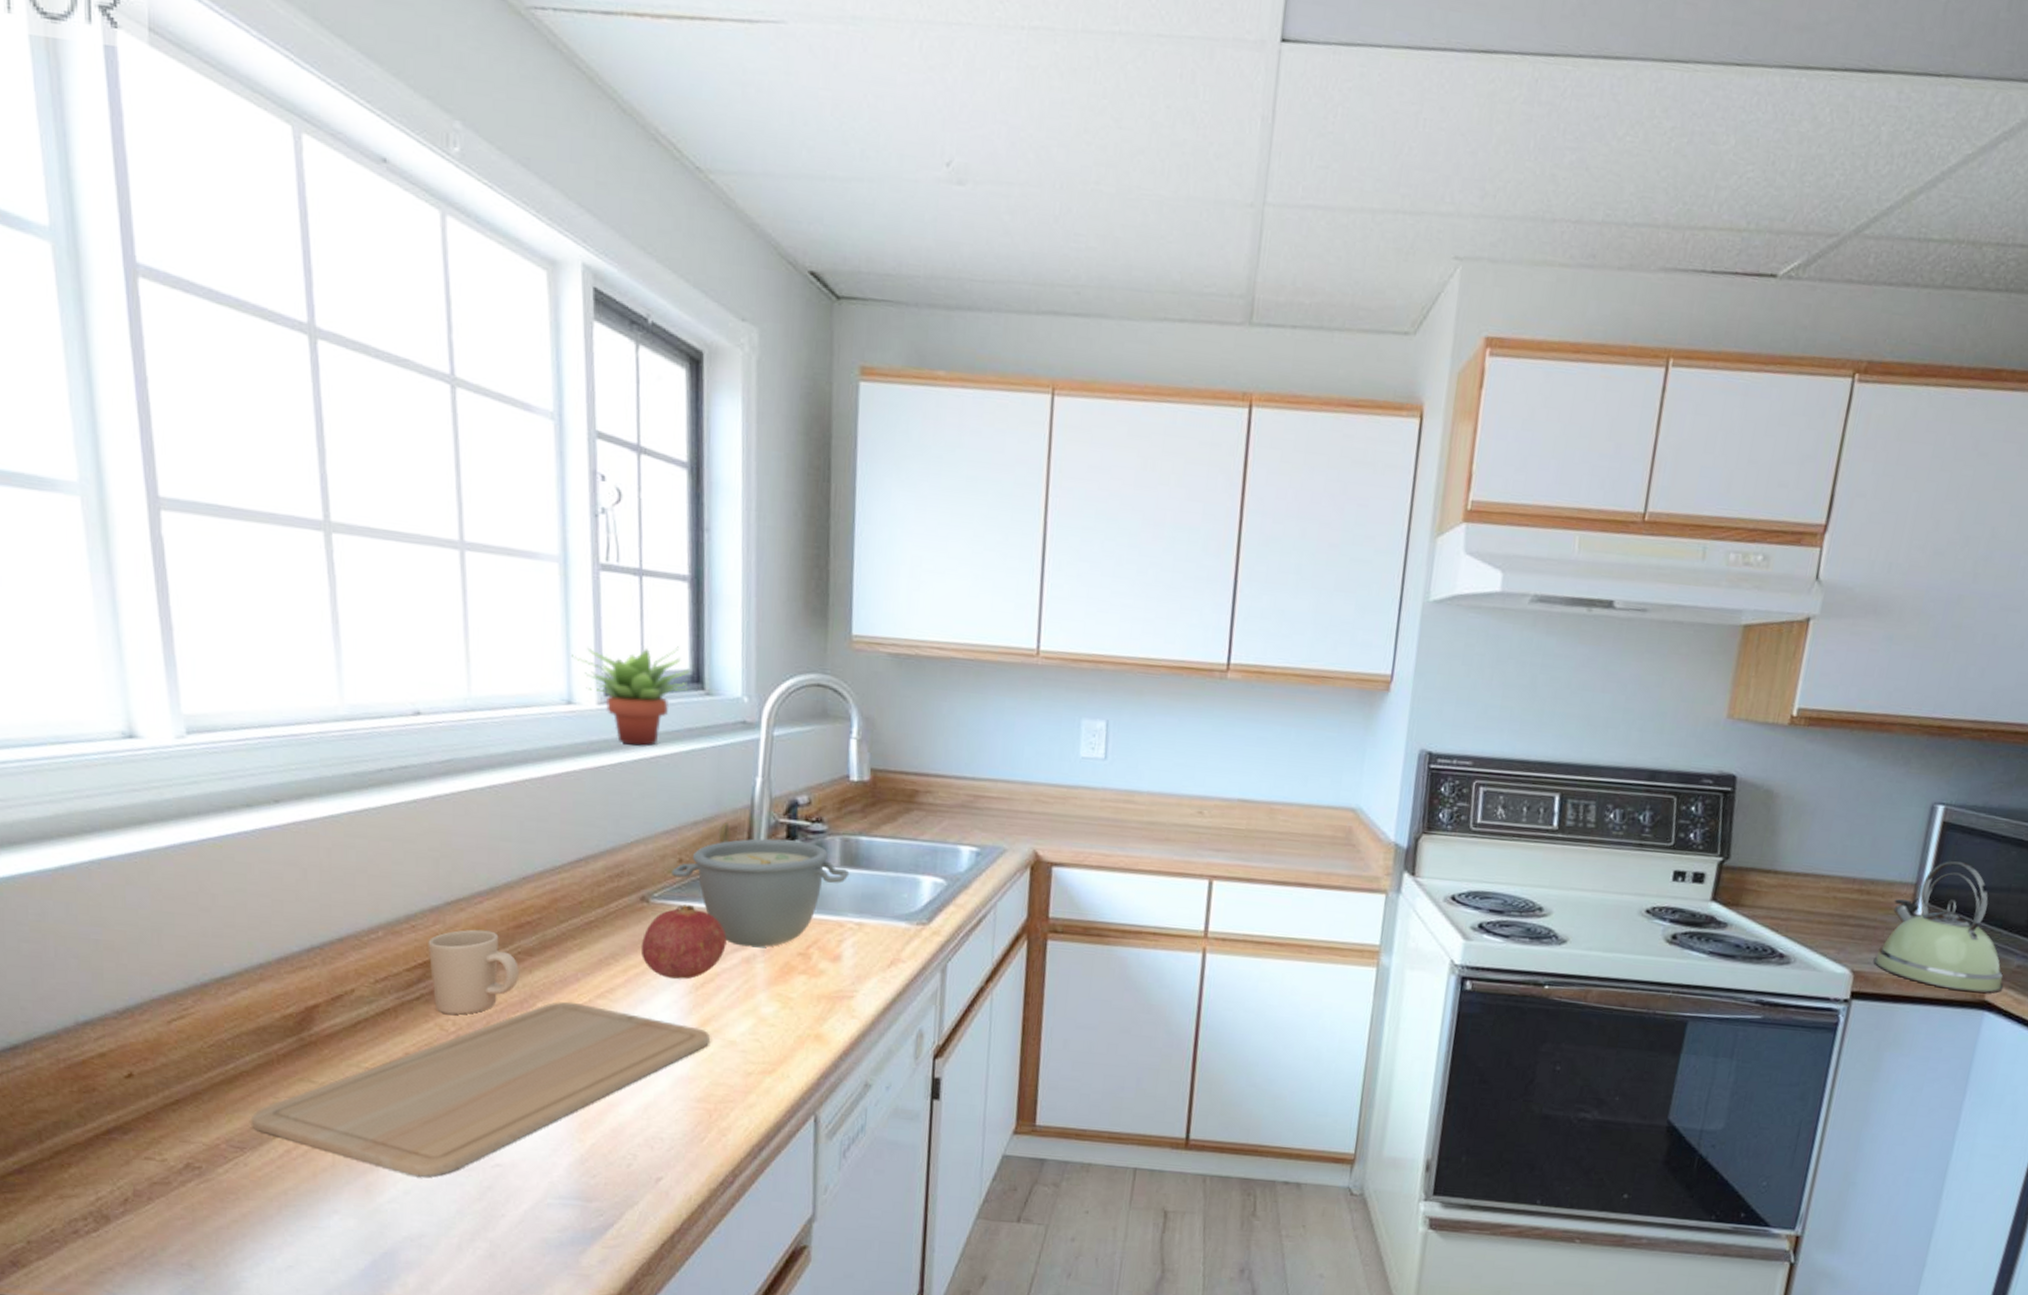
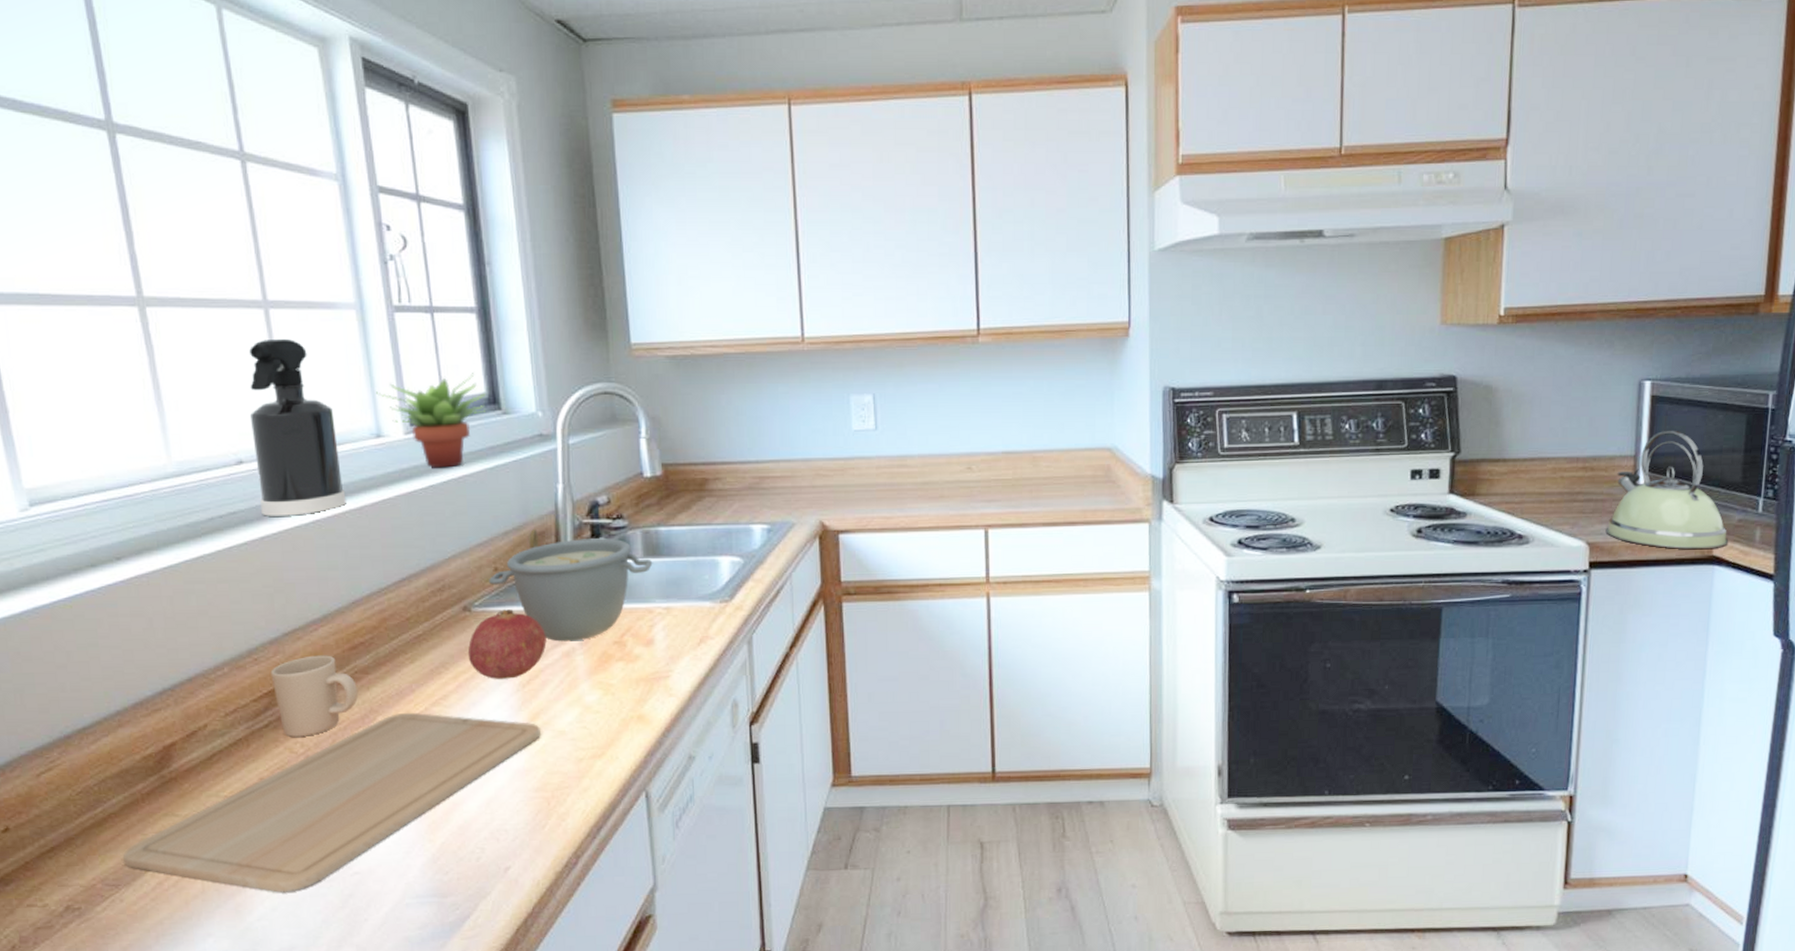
spray bottle: none [433,584,528,778] -> present [249,338,346,516]

